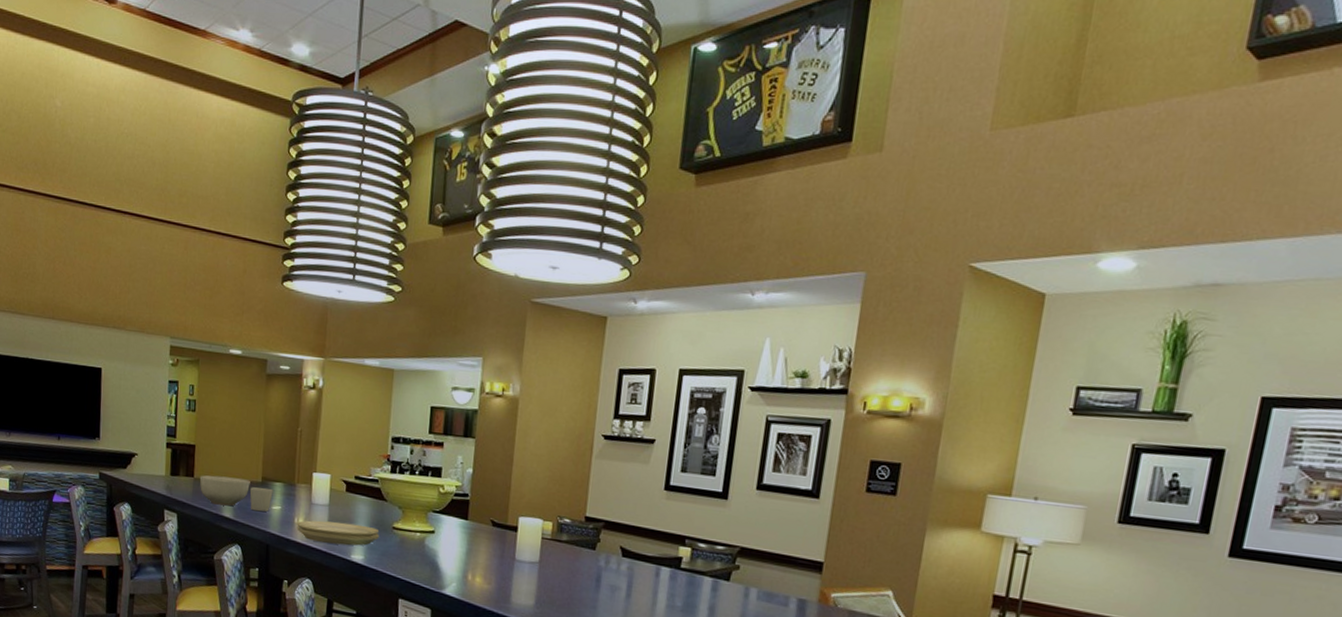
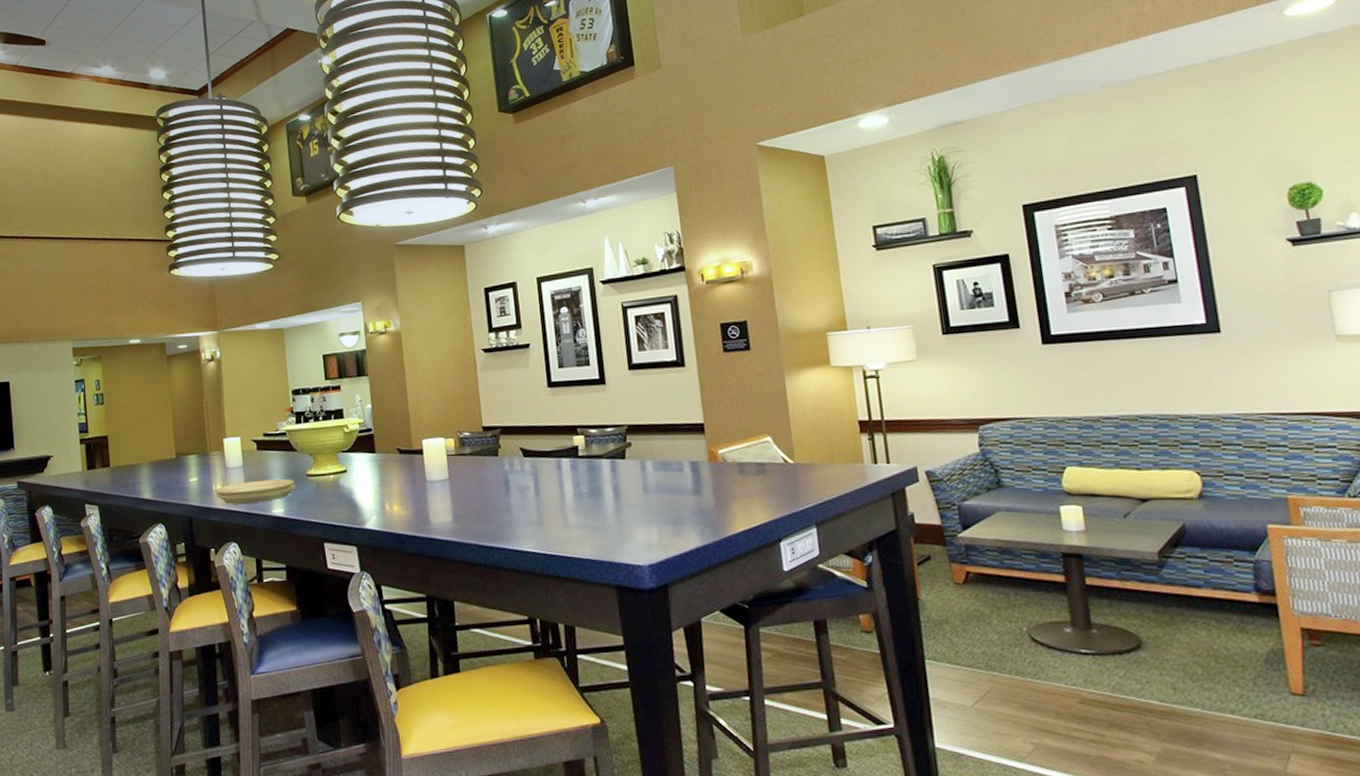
bowl: present [199,475,250,506] -> none [115,458,165,489]
cup: present [249,487,273,512] -> none [165,462,188,488]

